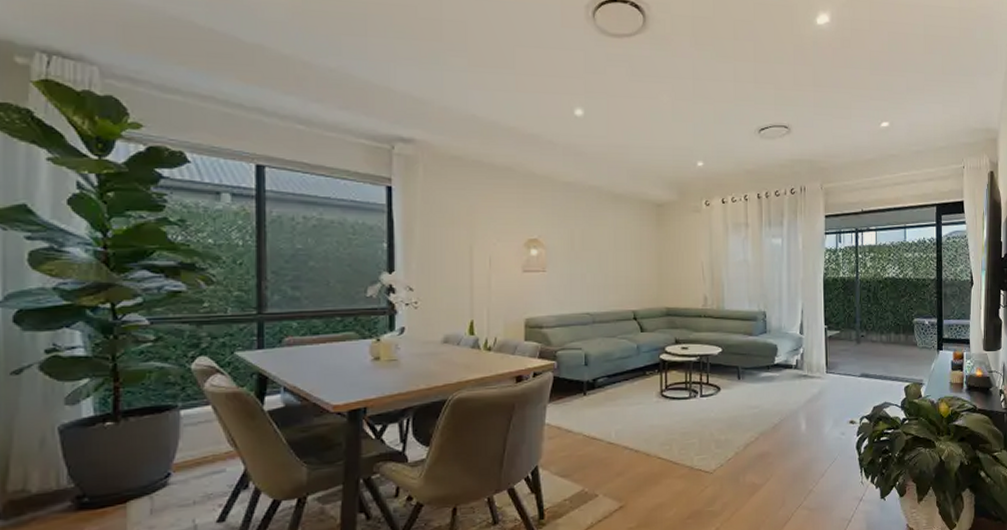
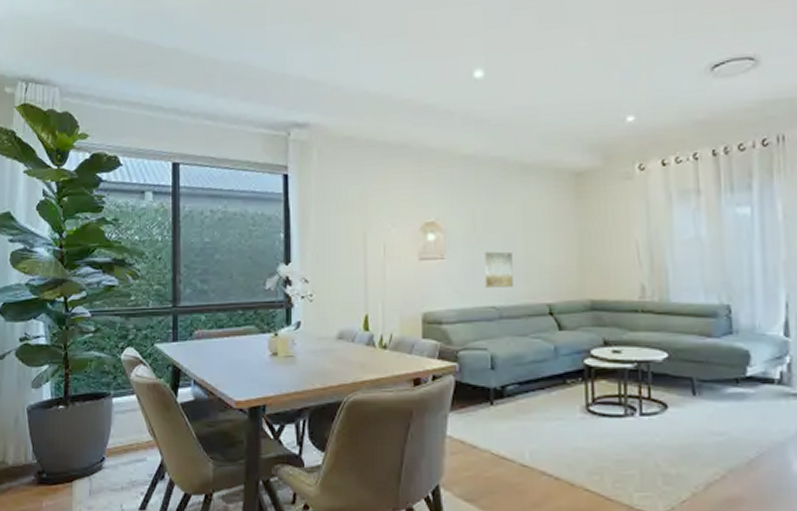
wall art: none [581,266,605,297] -> present [484,251,513,287]

